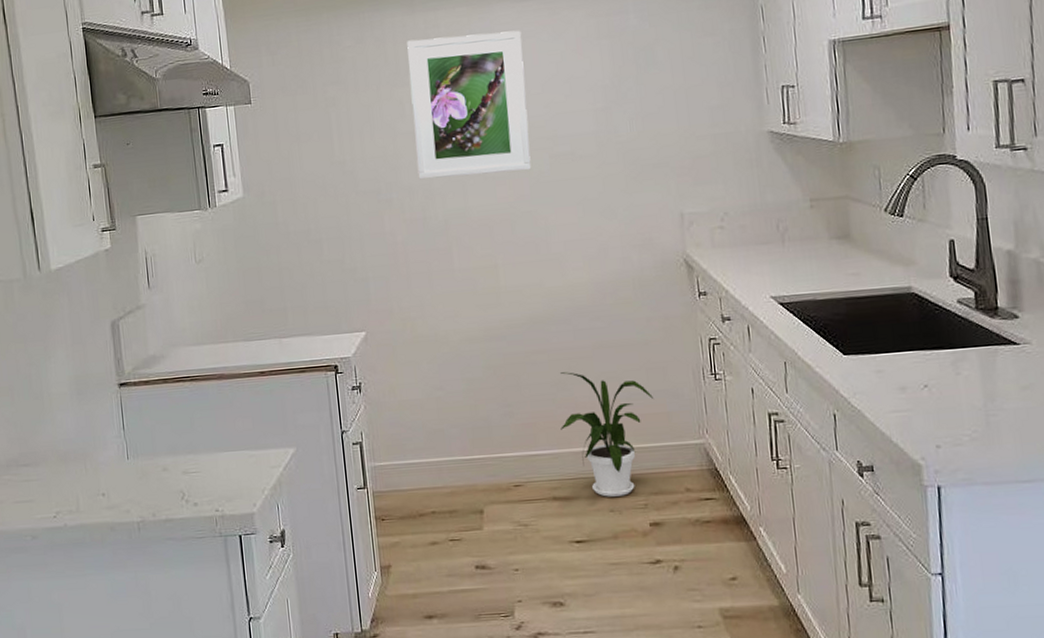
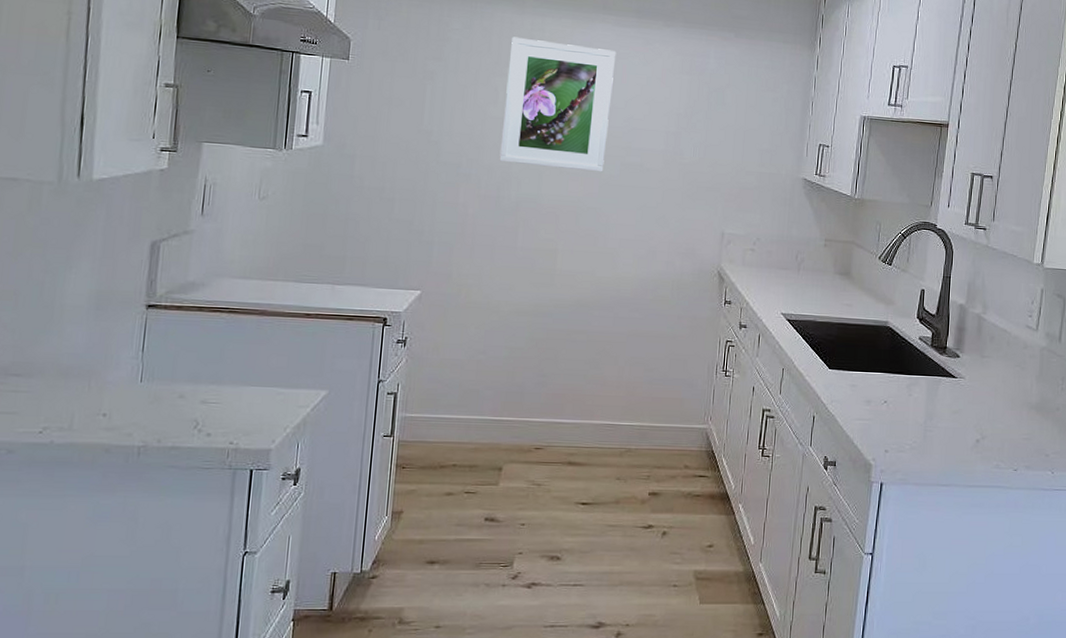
house plant: present [560,372,653,497] -> none [587,352,671,467]

